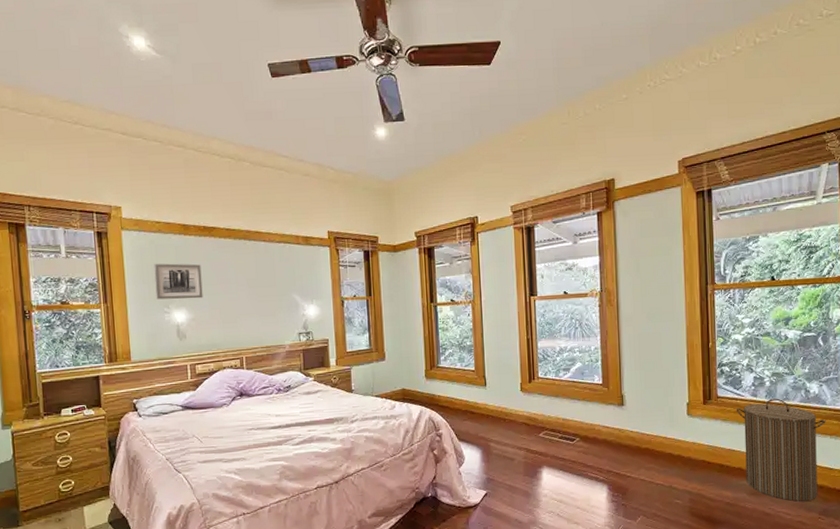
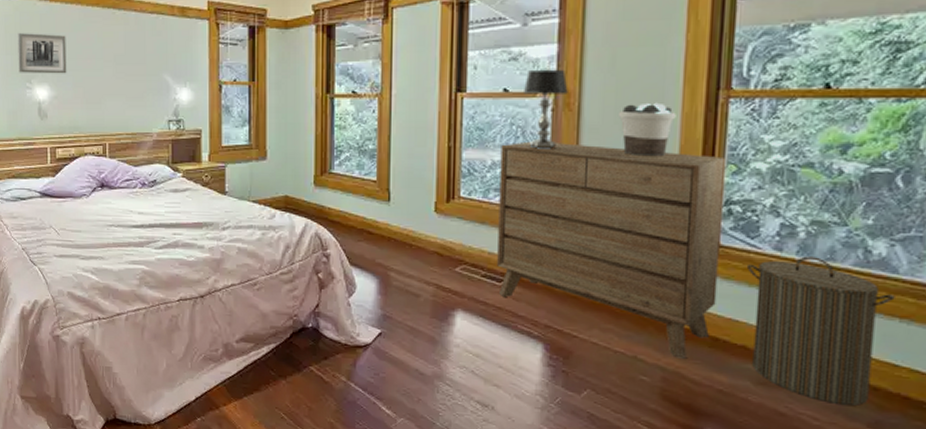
dresser: none [565,330,720,483] -> present [497,141,725,359]
table lamp: none [577,275,609,336] -> present [522,69,568,149]
potted plant: none [645,296,682,337] -> present [619,102,676,157]

